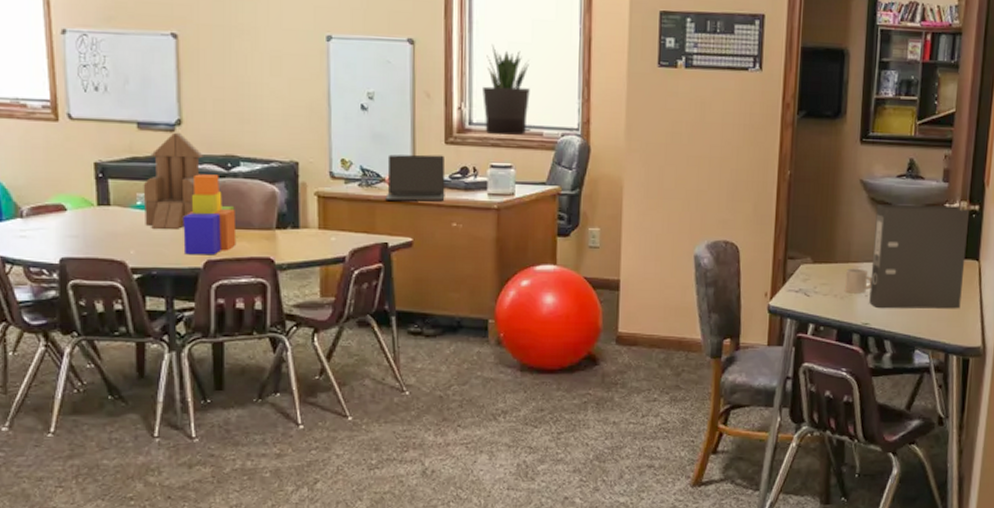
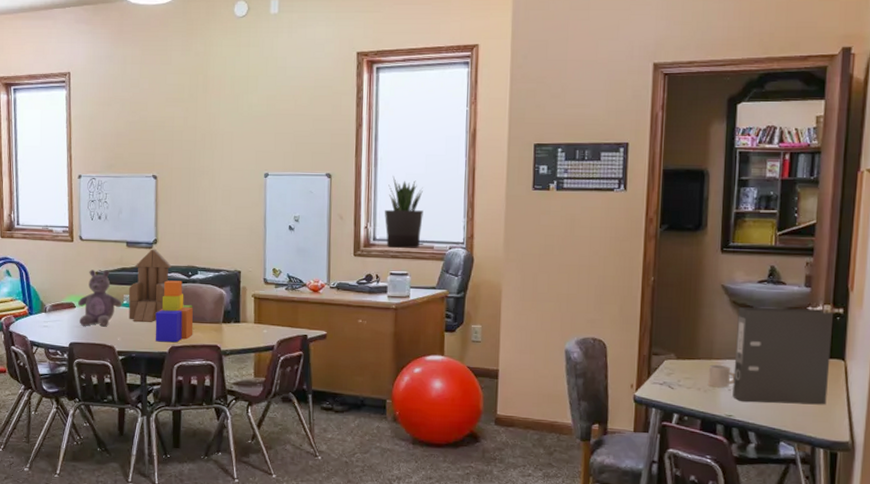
stuffed animal: none [68,159,135,236] -> present [77,269,122,327]
laptop: present [385,154,446,202] -> none [306,264,354,303]

